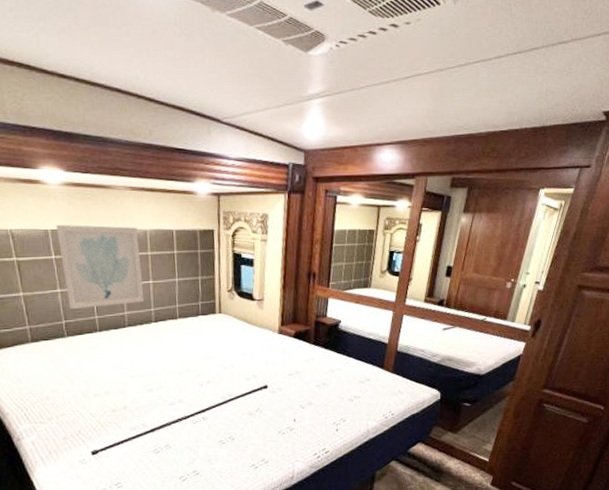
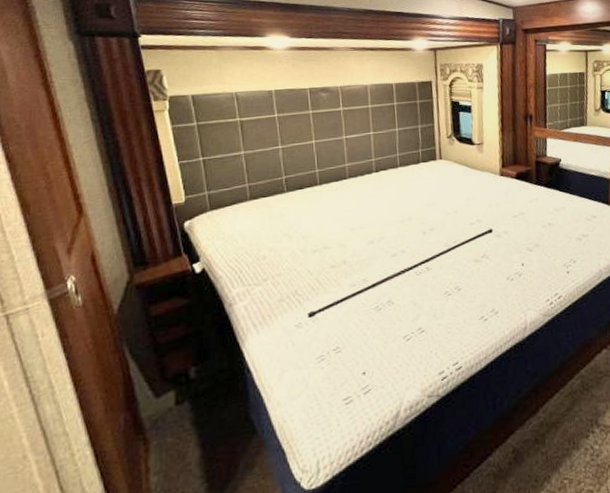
wall art: present [56,224,145,309] -> none [280,83,365,164]

